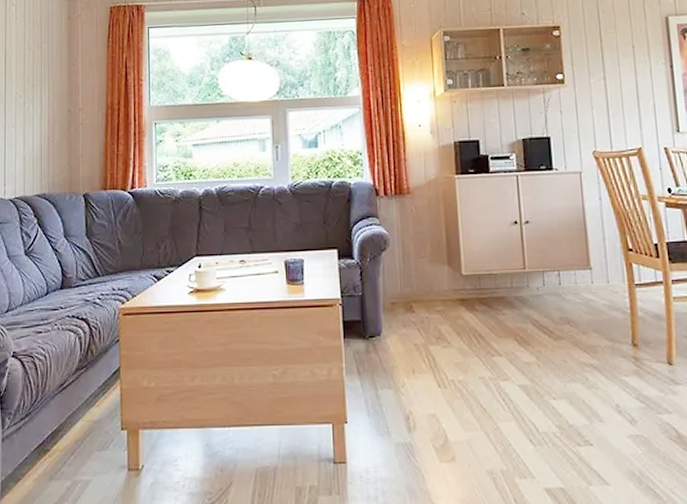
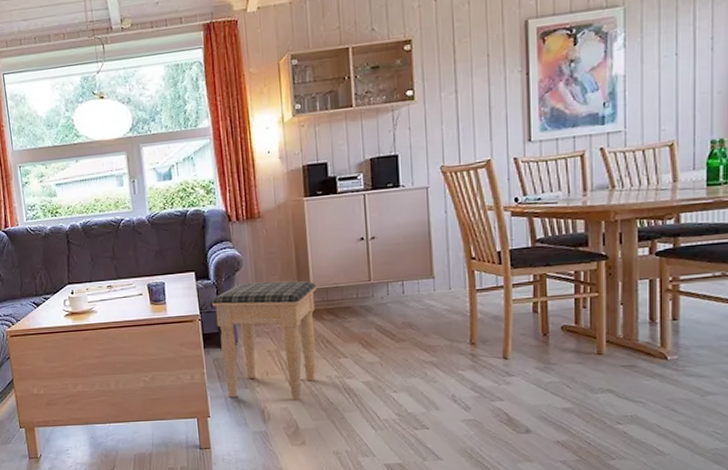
footstool: none [355,264,469,405] -> present [212,281,317,401]

